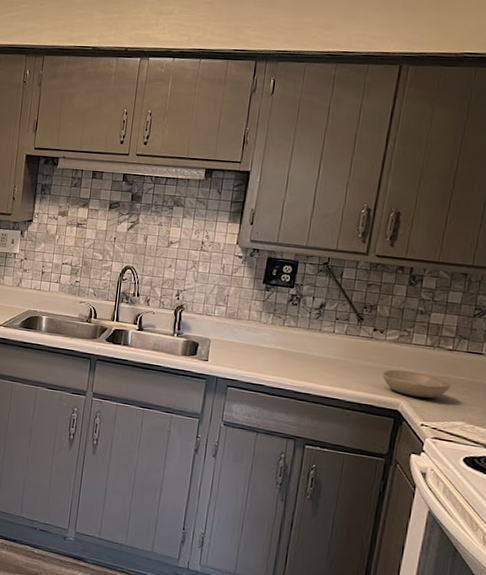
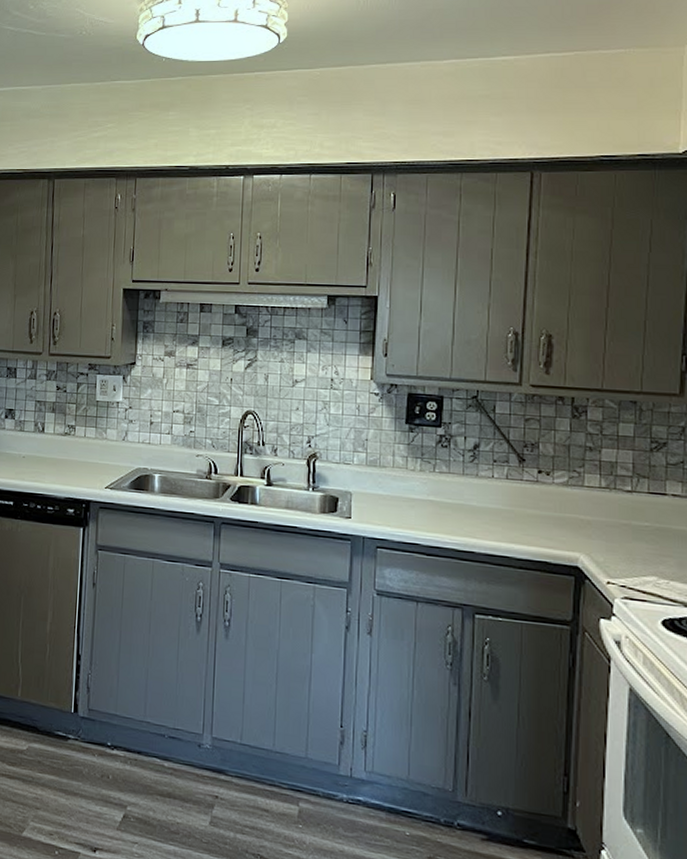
bowl: present [382,370,451,399] -> none [554,518,635,551]

